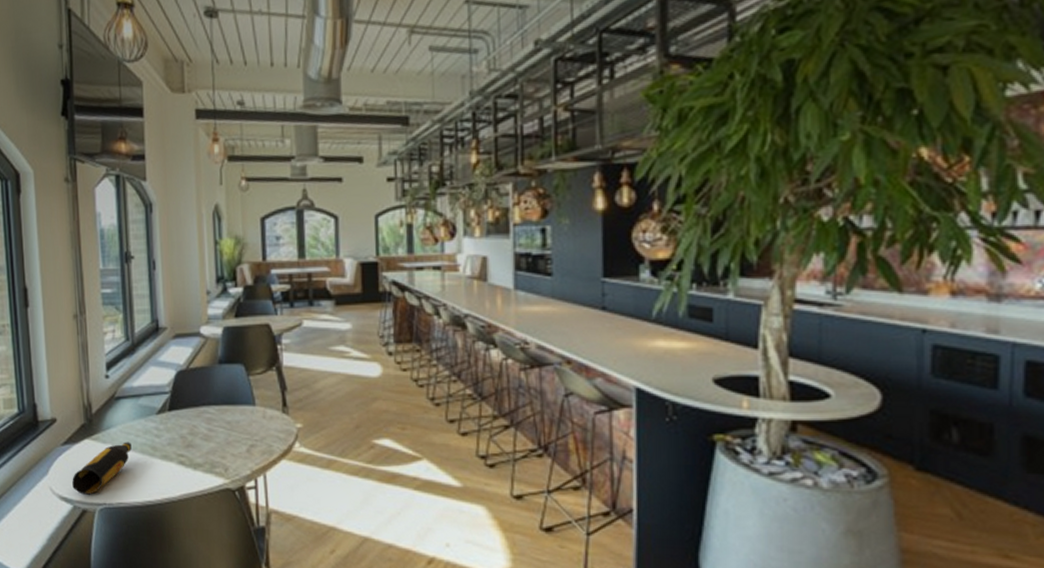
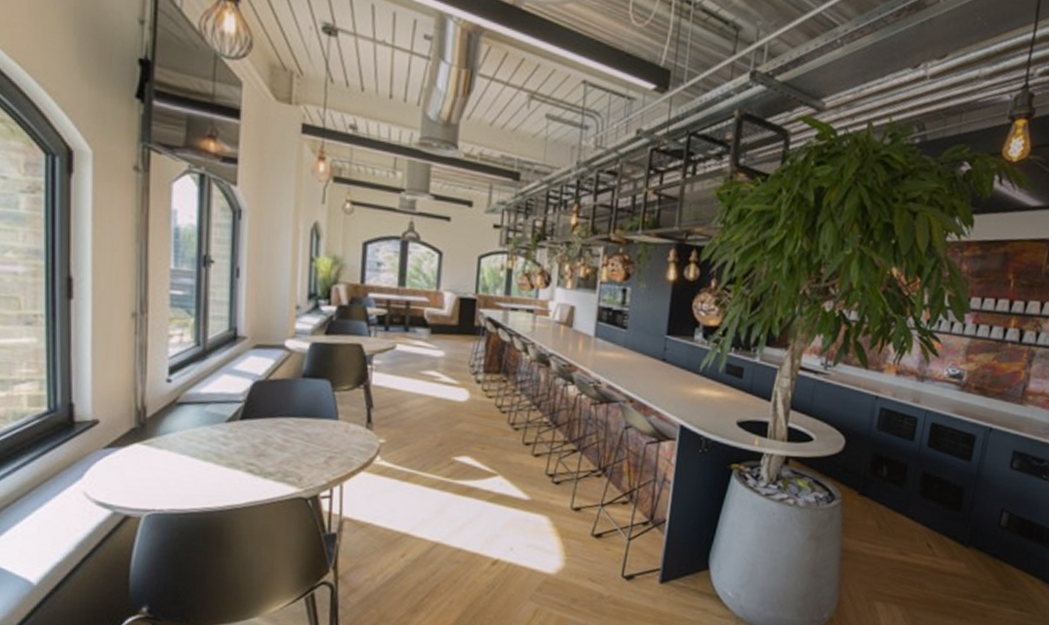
bottle: present [72,442,132,496] -> none [114,448,192,502]

